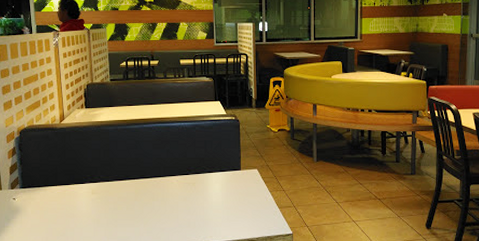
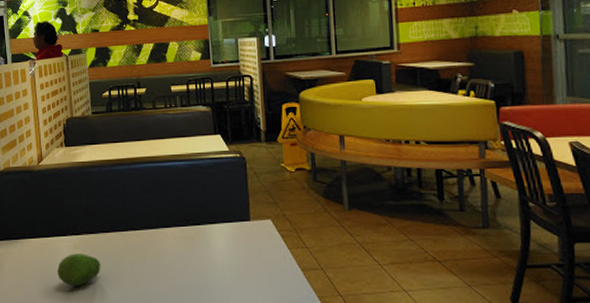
fruit: none [76,198,115,225] -> present [57,253,101,287]

